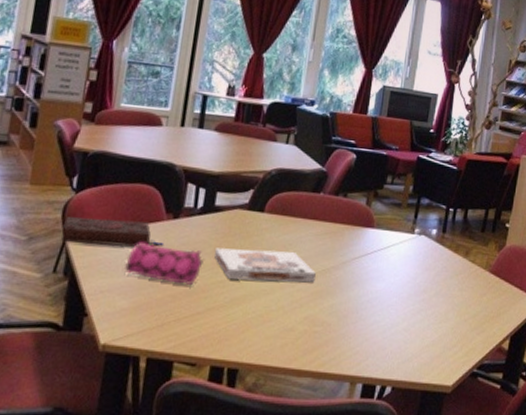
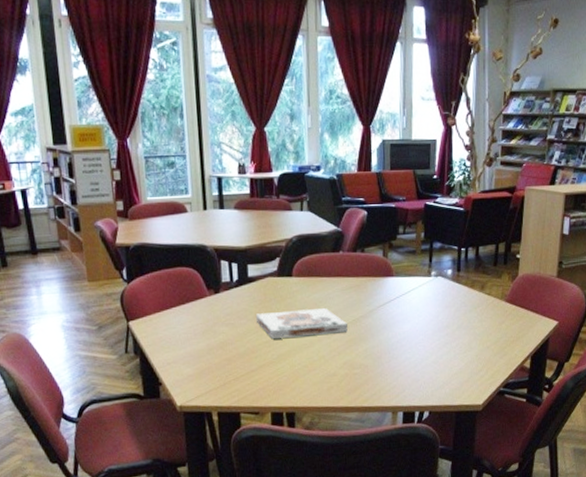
book: present [61,217,163,247] -> none [123,300,211,327]
pencil case: present [123,241,204,285] -> none [182,317,248,349]

